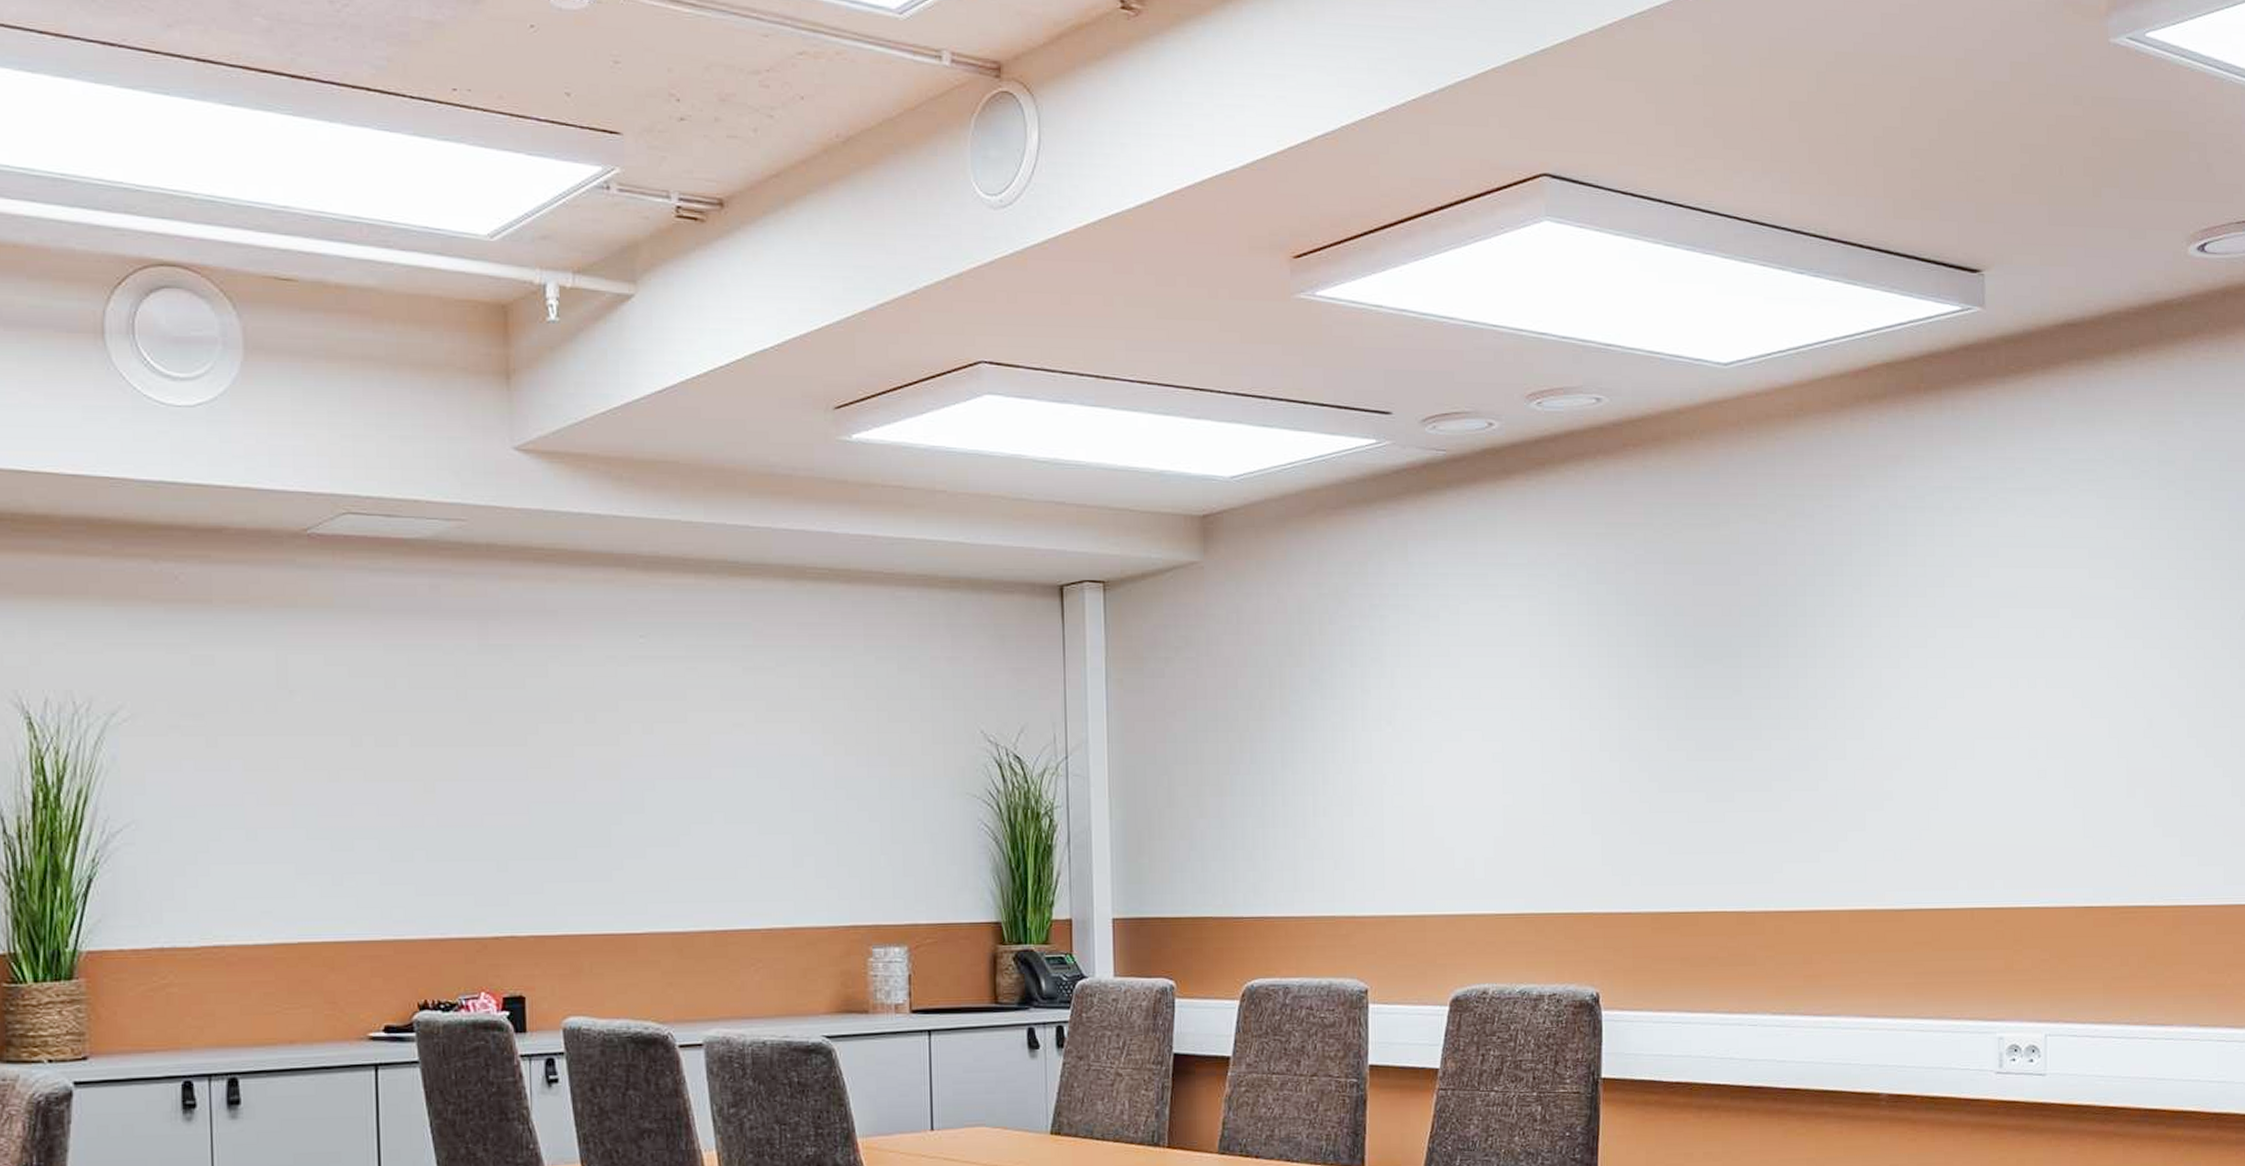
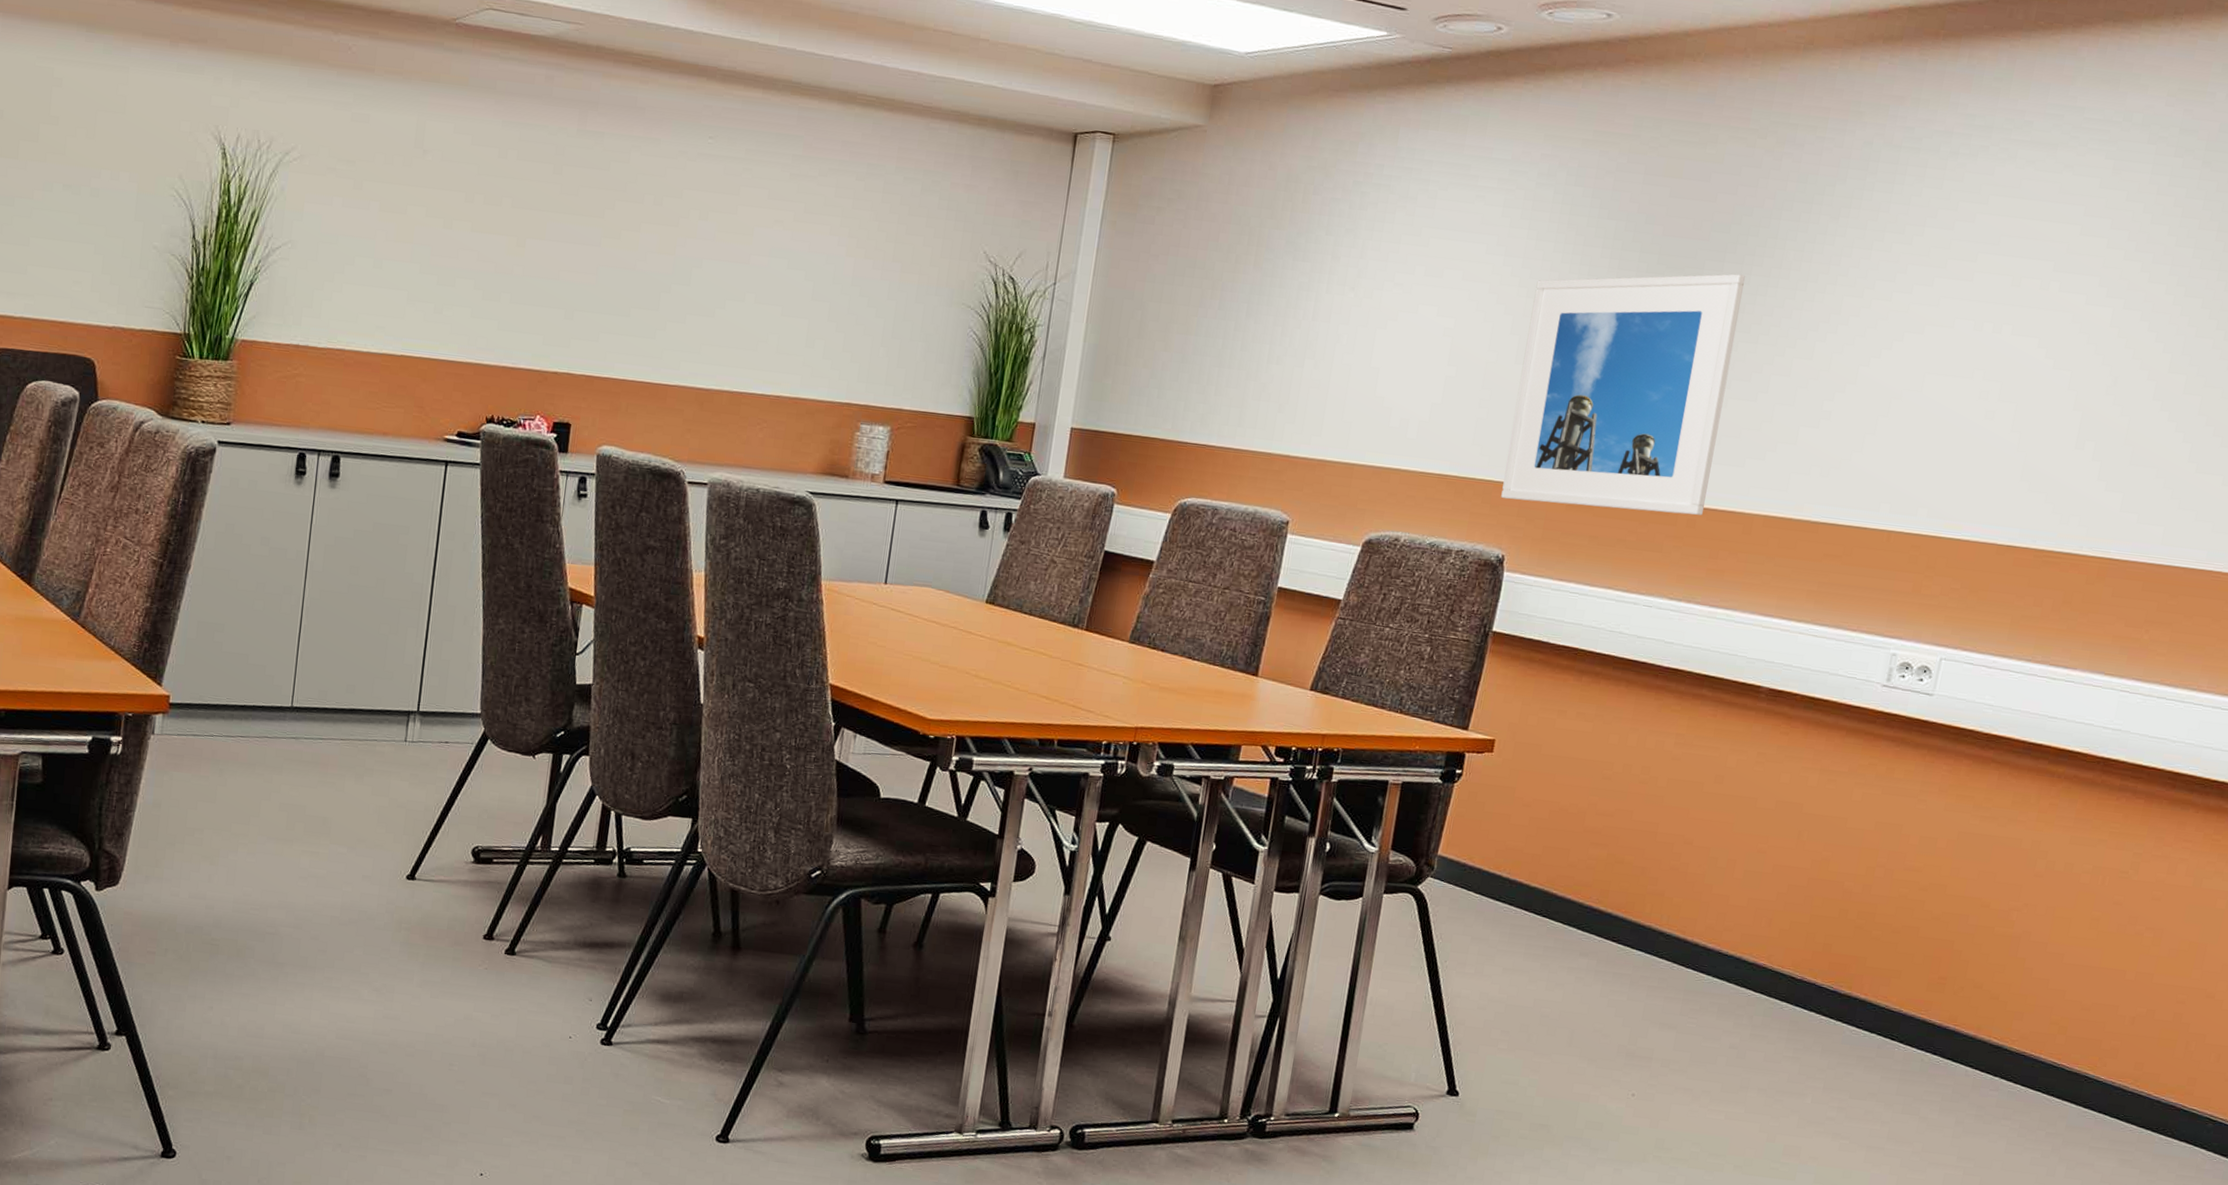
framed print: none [1578,658,1789,931] -> present [1501,274,1745,516]

